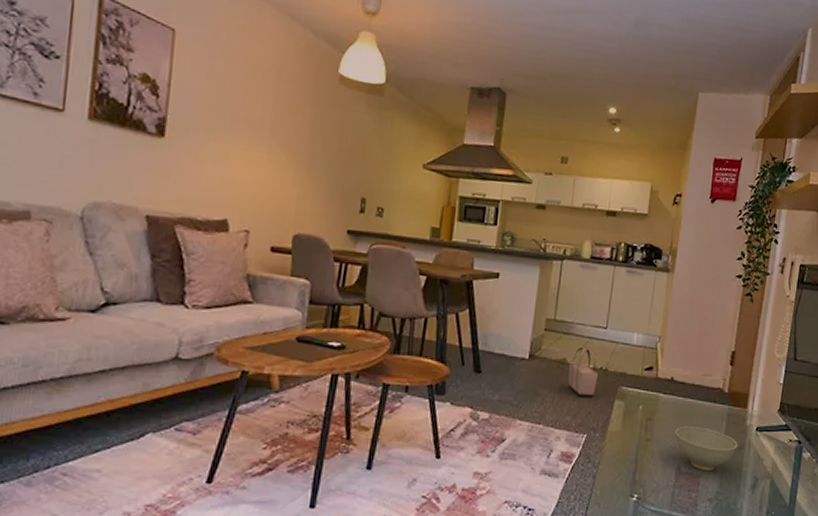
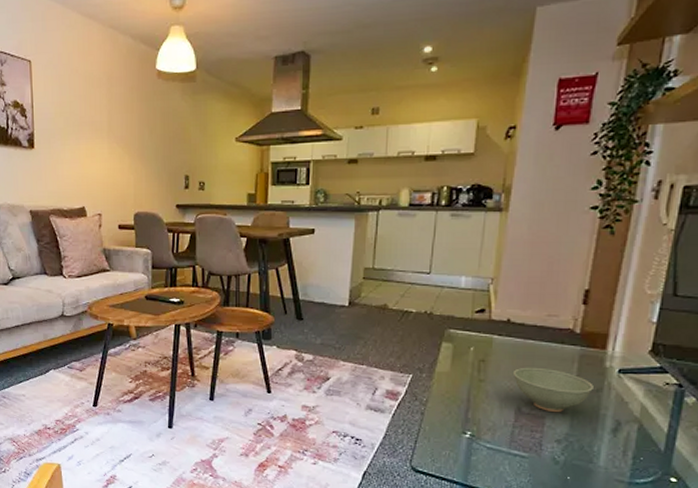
shopping bag: present [568,347,599,399] -> none [390,292,423,341]

